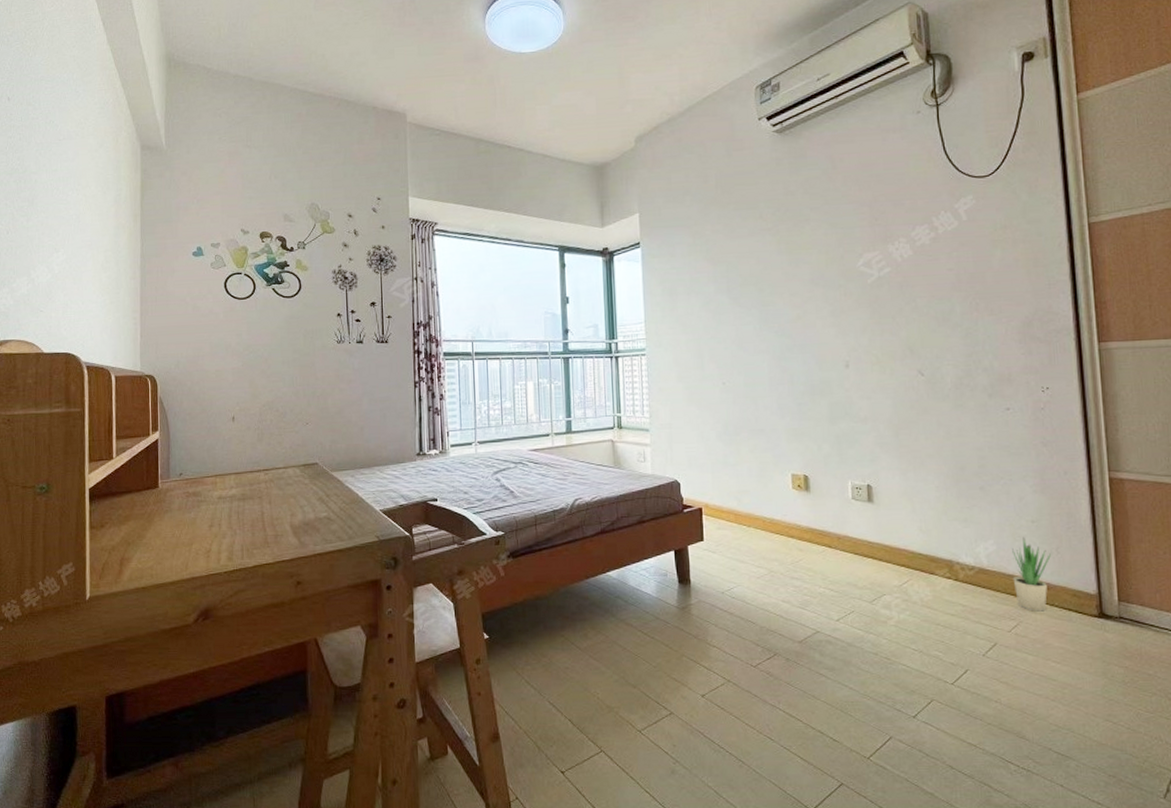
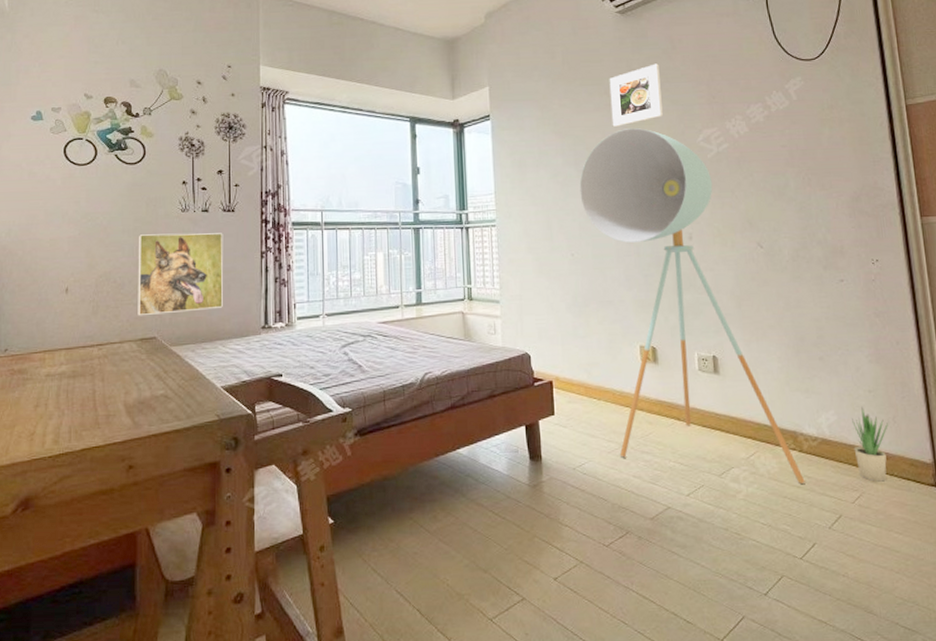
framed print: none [298,363,379,443] -> present [138,233,224,316]
floor lamp: none [732,253,960,612] -> present [579,128,805,484]
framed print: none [764,185,821,252] -> present [609,63,663,127]

